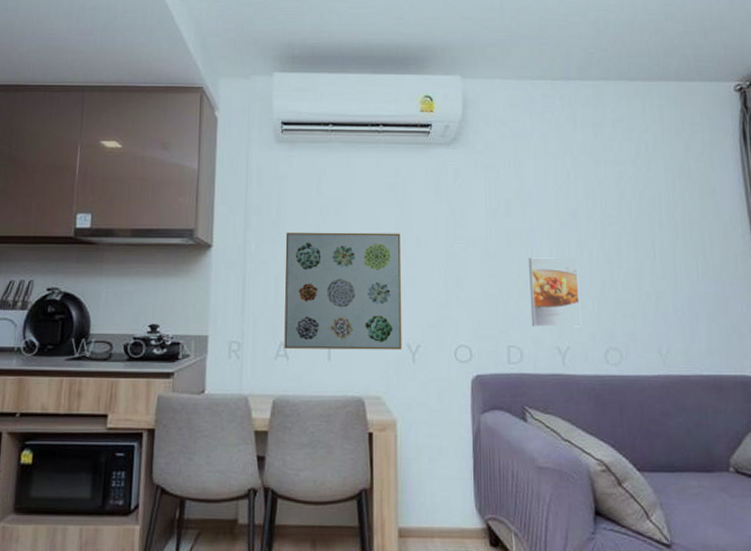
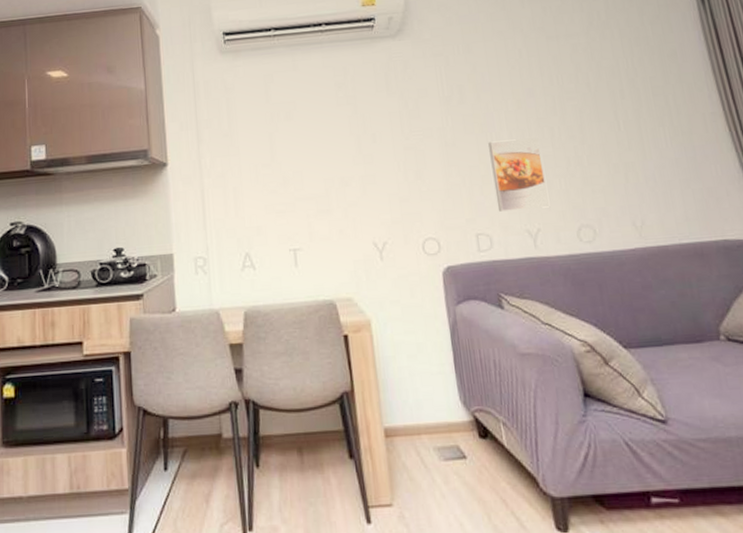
wall art: present [284,232,402,350] -> none [239,131,369,259]

